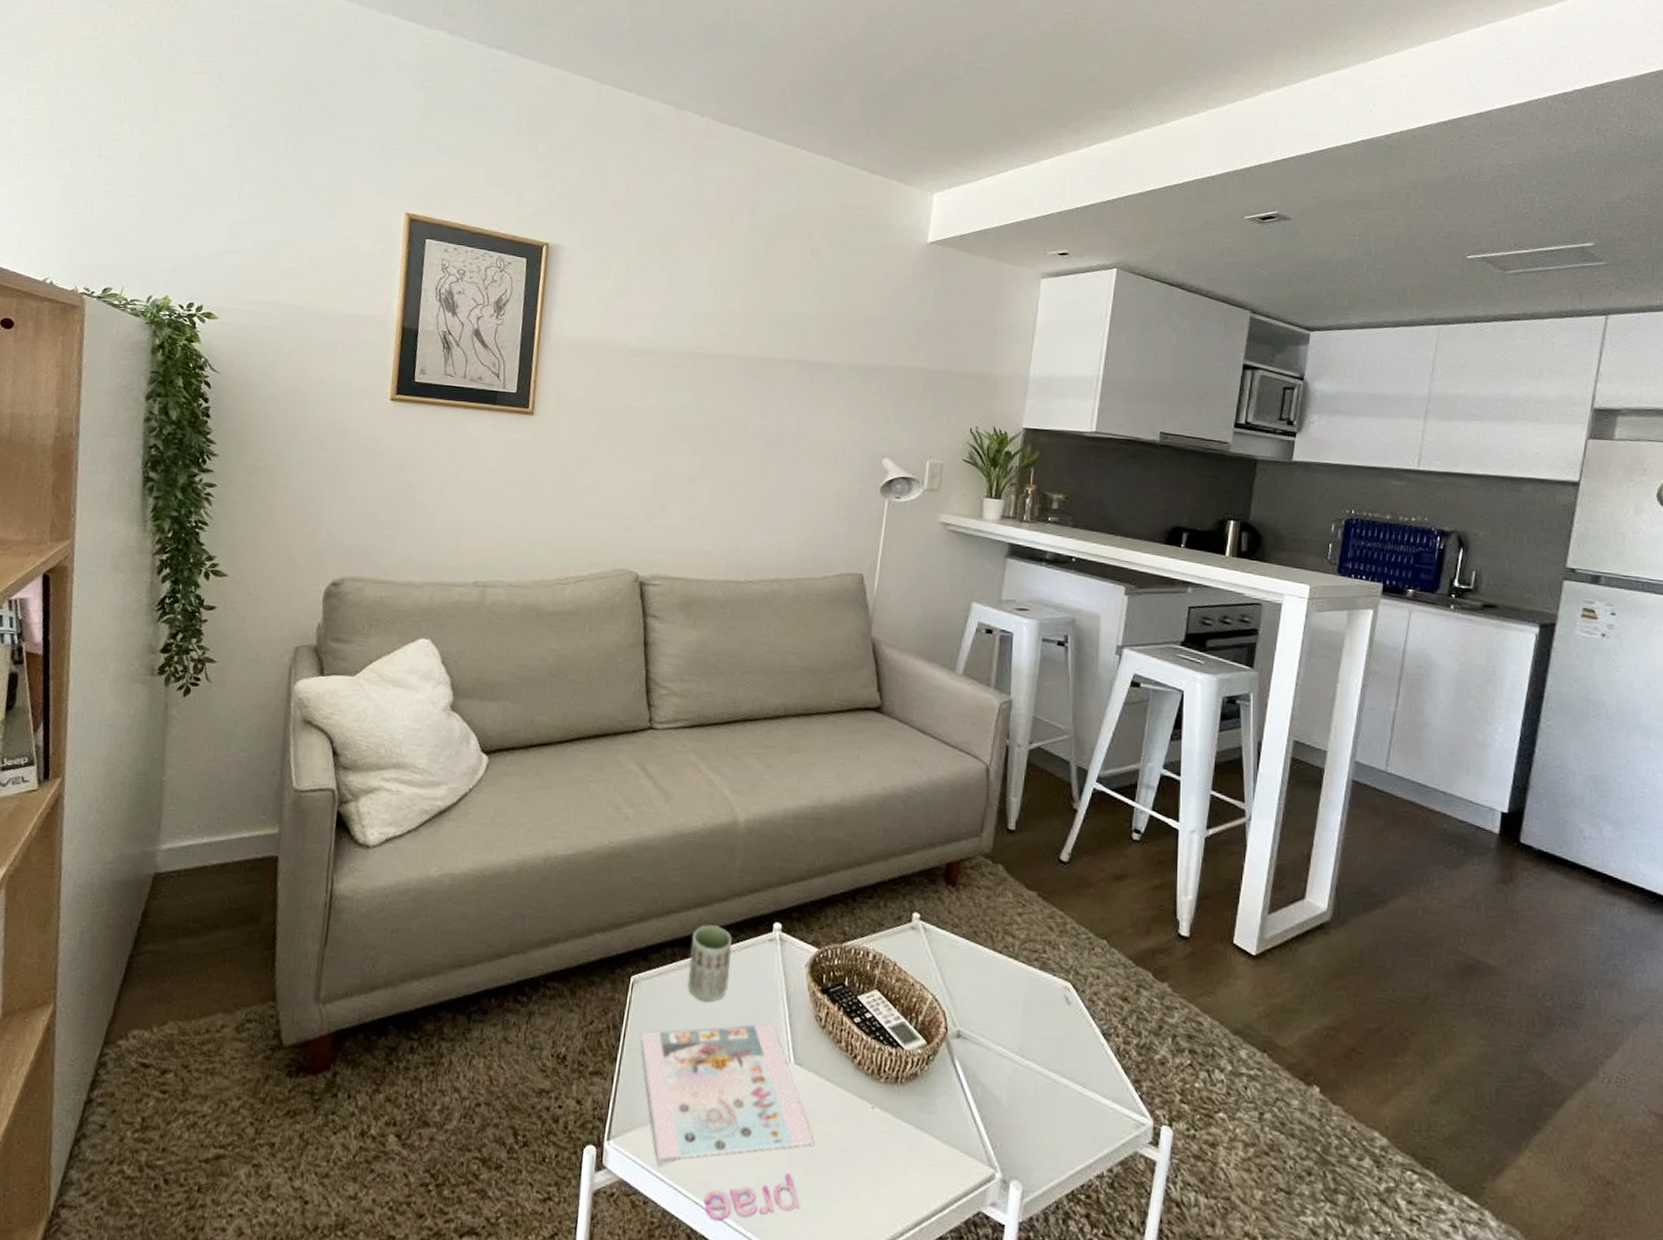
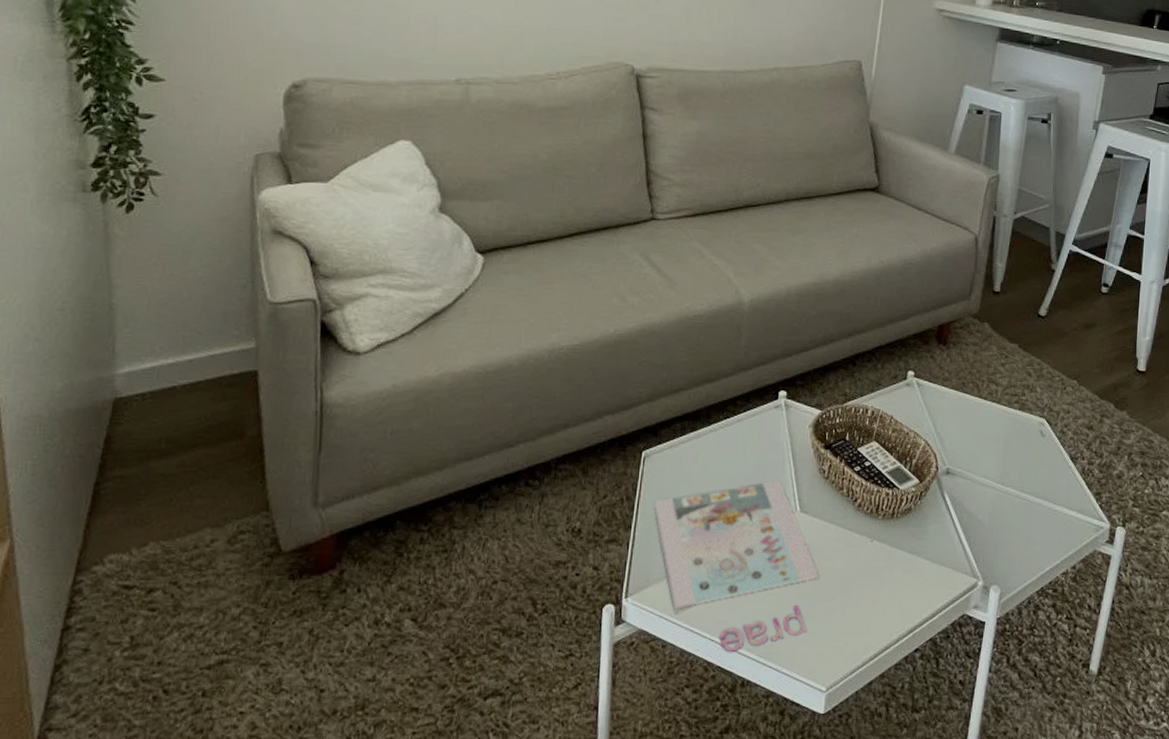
cup: present [687,924,732,1002] -> none [698,397,739,467]

